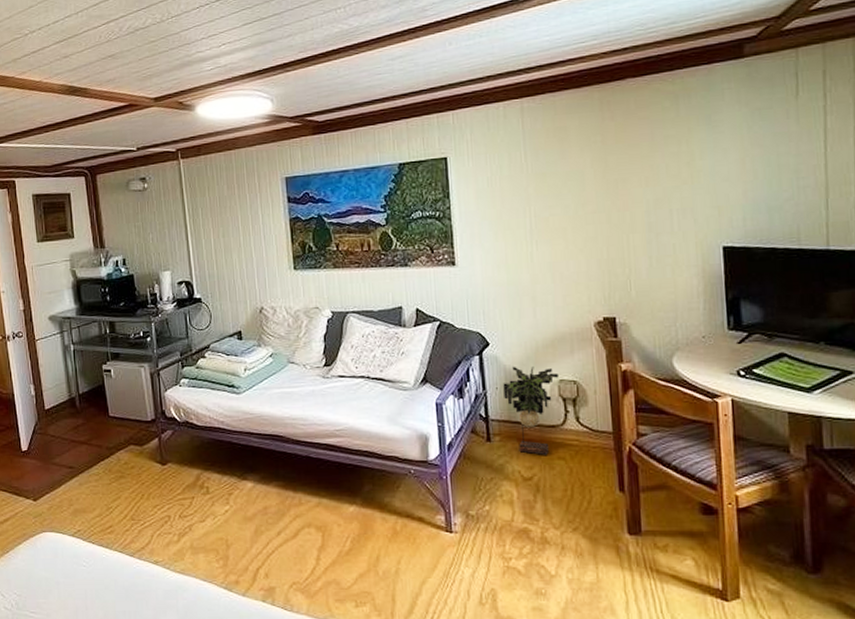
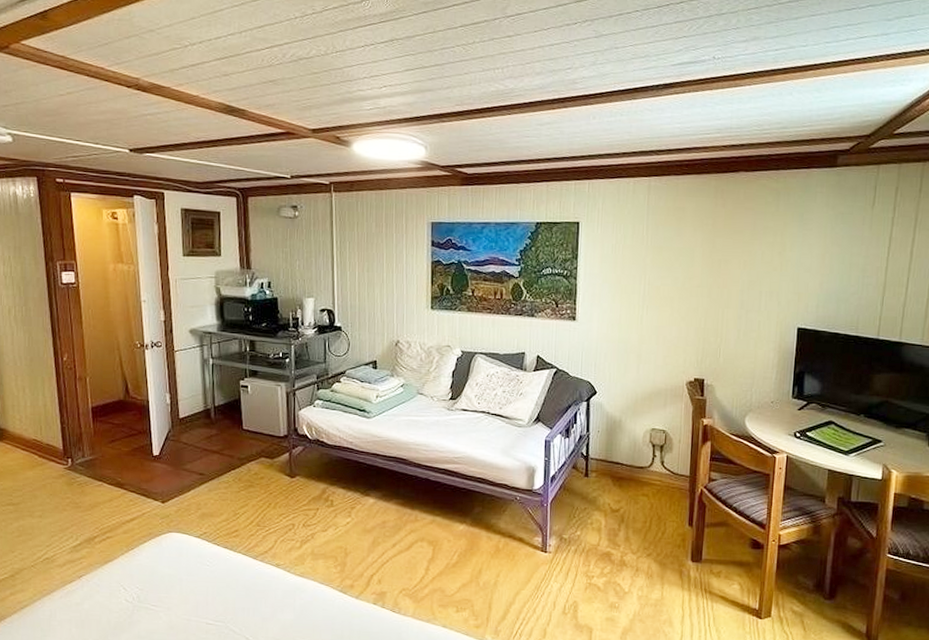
decorative plant: present [503,366,558,455] -> none [604,413,651,491]

